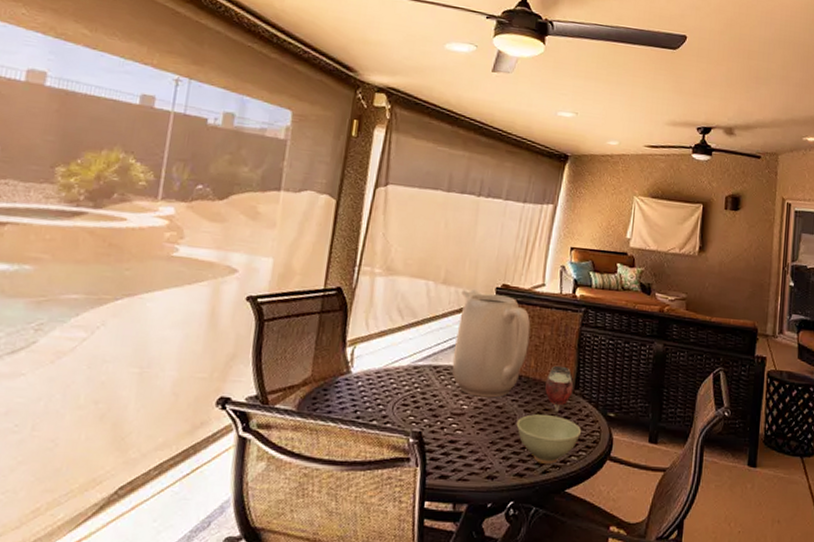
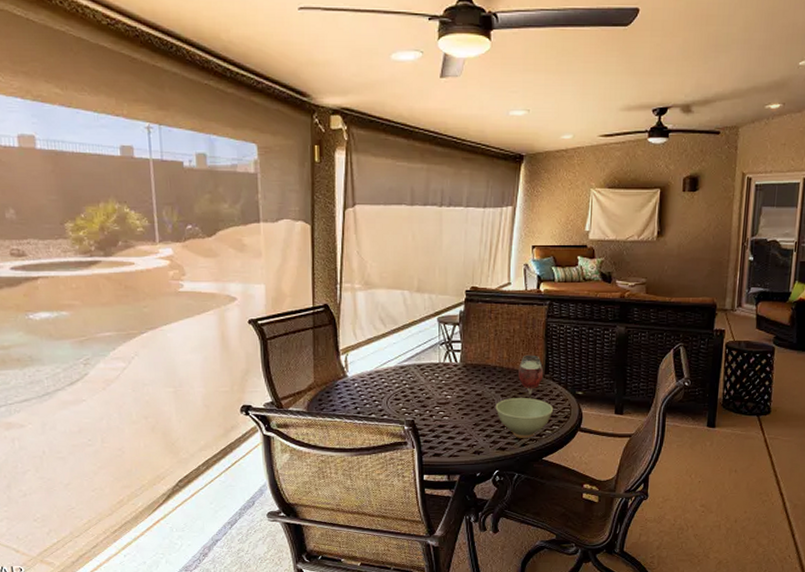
pitcher: present [451,290,531,398] -> none [433,294,500,387]

